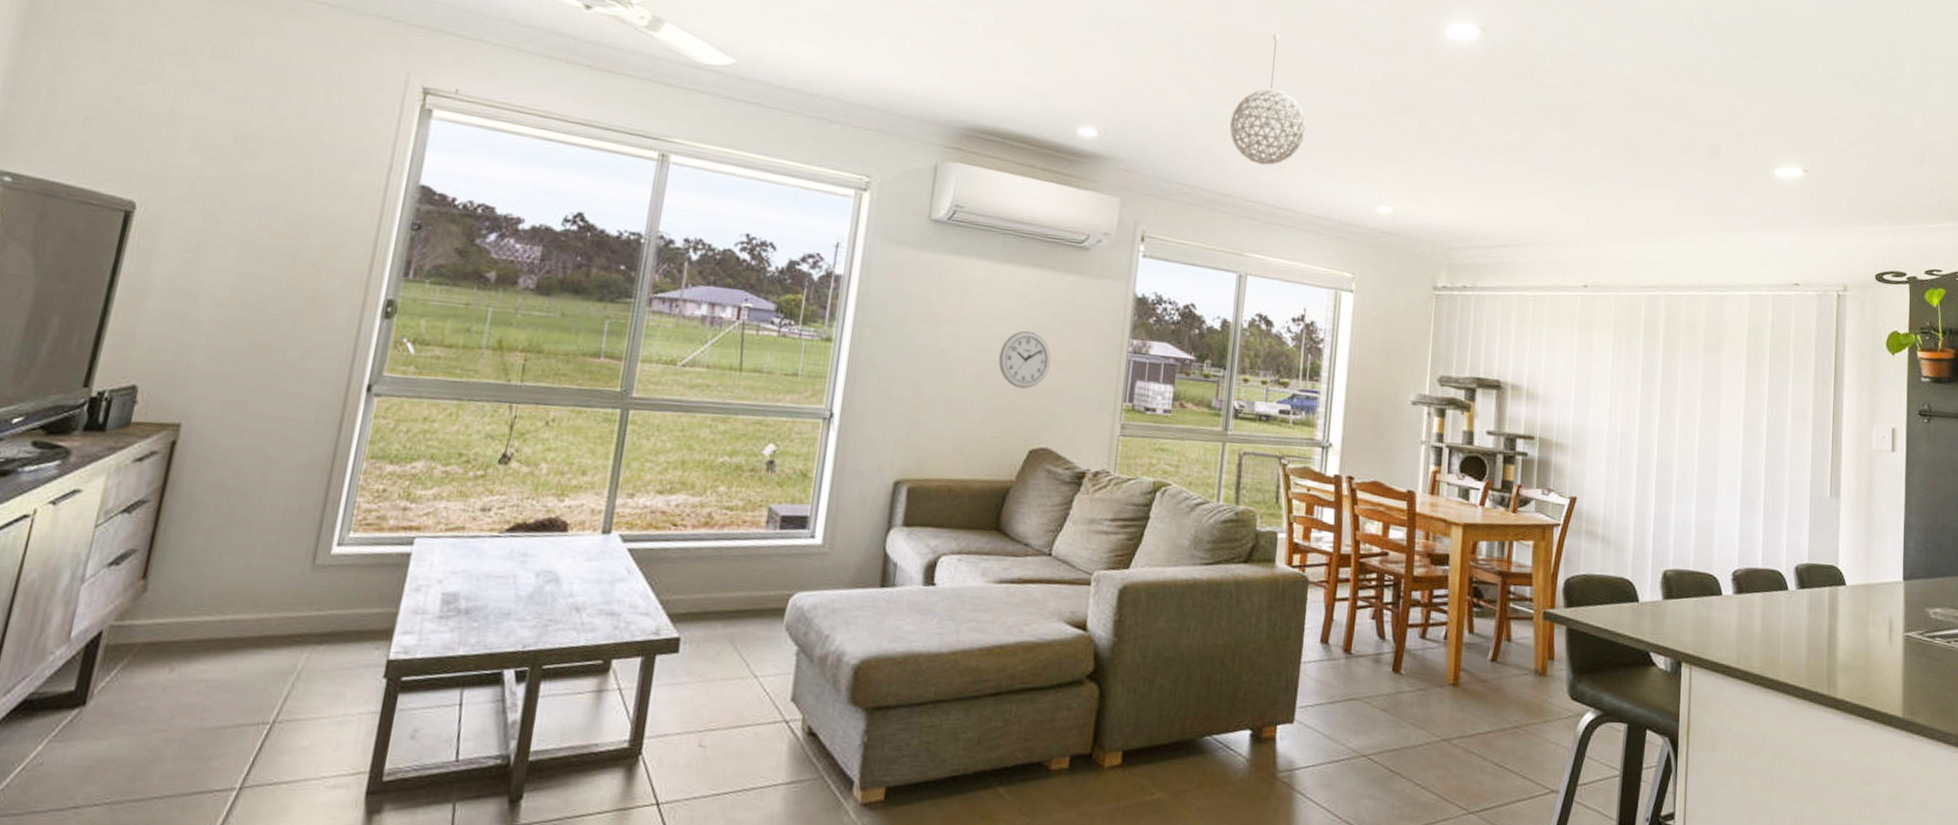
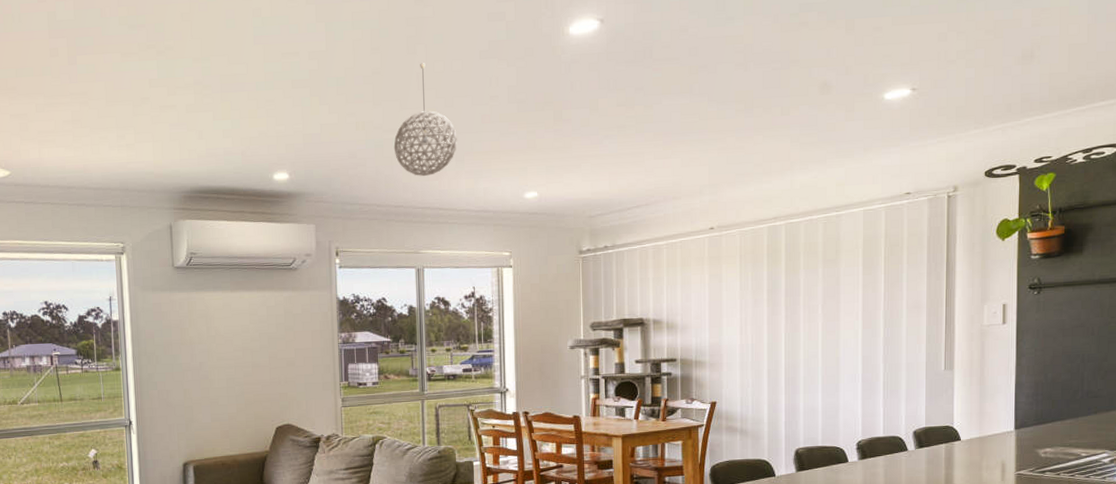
wall clock: present [998,330,1051,389] -> none [242,339,282,383]

